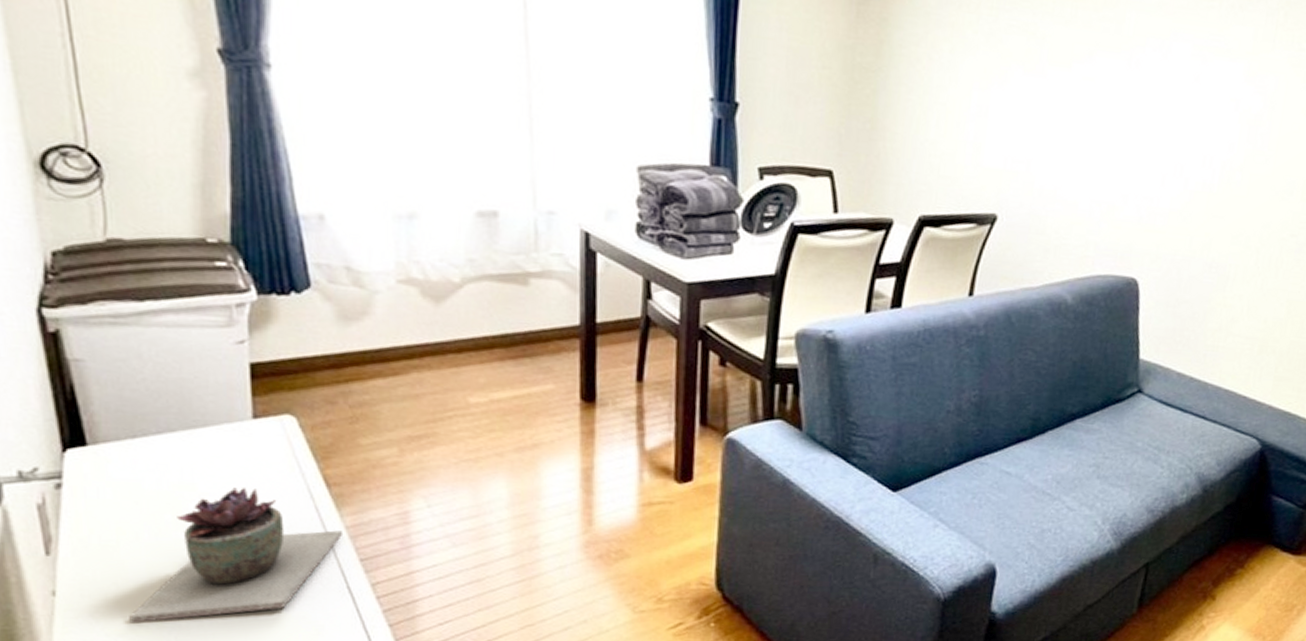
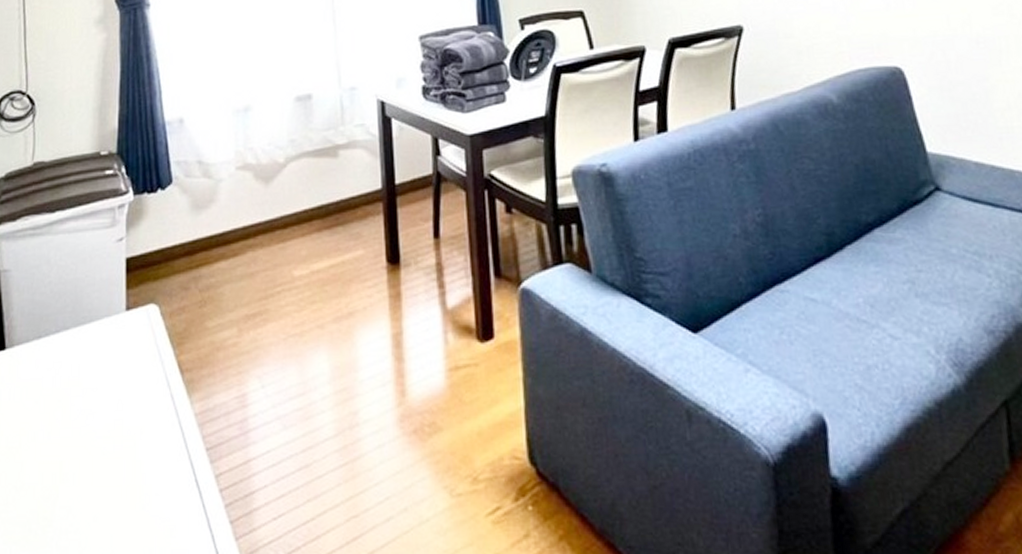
succulent plant: present [129,488,344,623] -> none [22,380,193,529]

